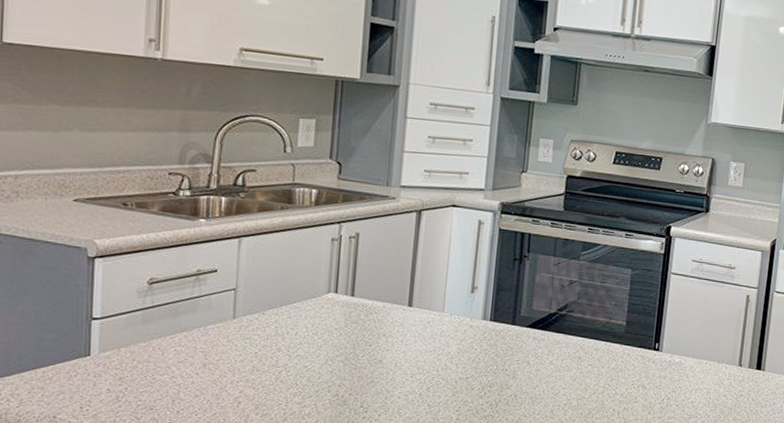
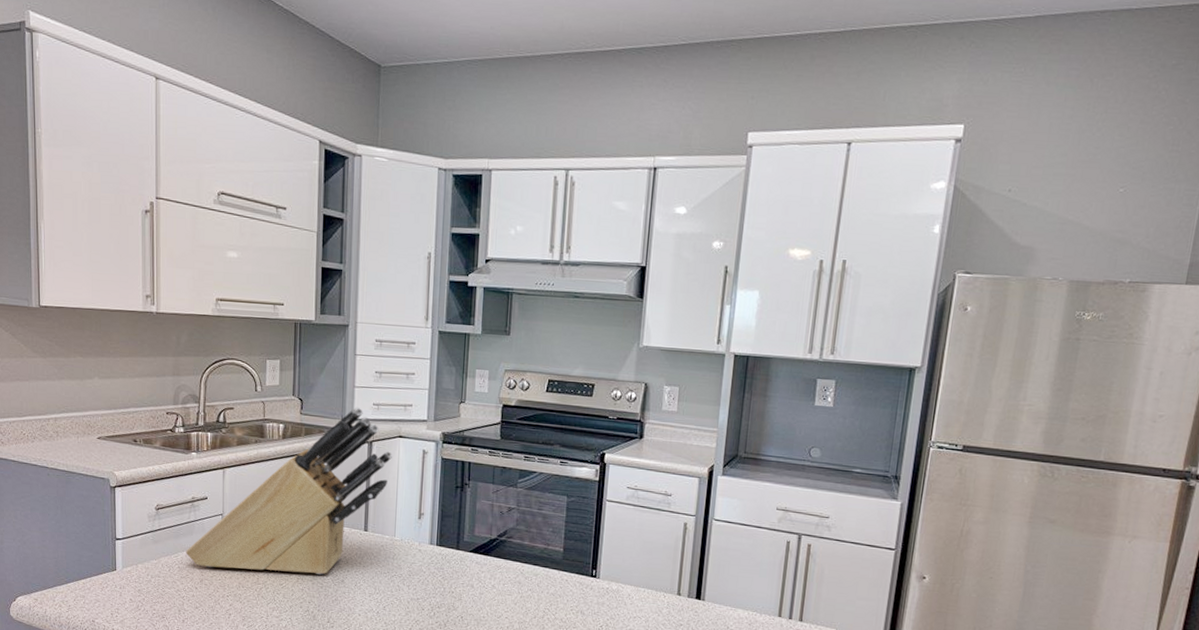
knife block: none [185,173,444,355] -> present [185,407,392,575]

